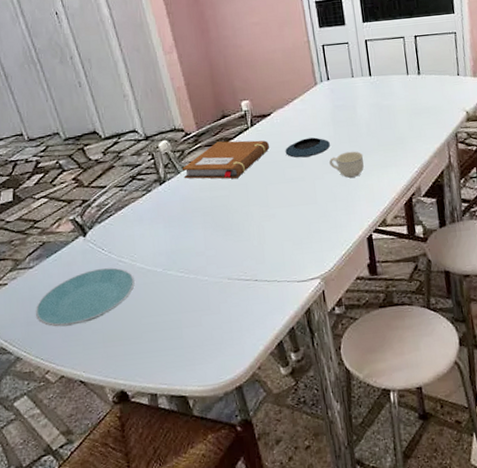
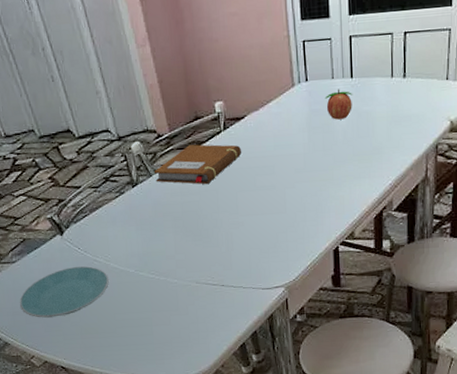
saucer: present [285,137,330,158] -> none [257,144,303,165]
cup: present [329,151,364,178] -> none [302,160,337,188]
fruit: none [346,86,374,114] -> present [324,89,353,120]

